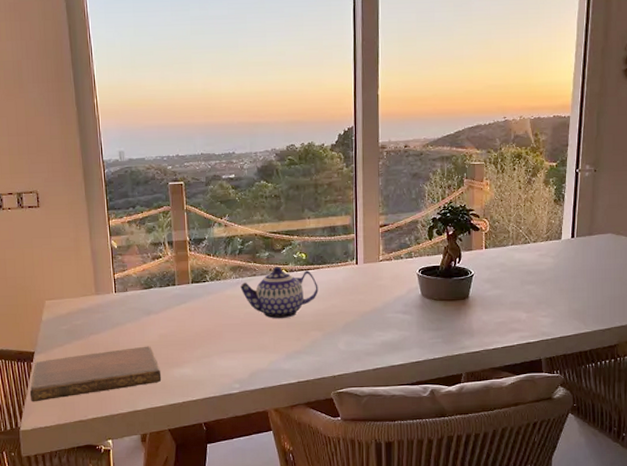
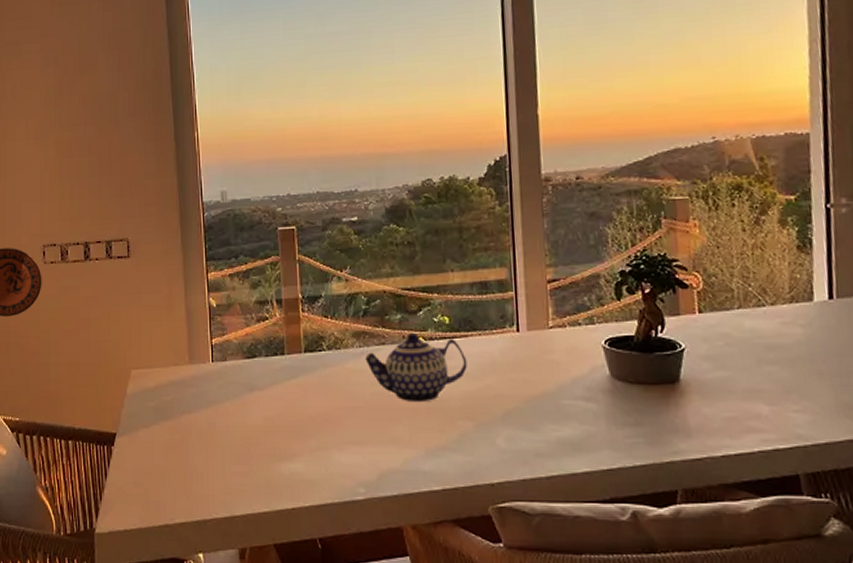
notebook: present [29,346,162,402] -> none [108,431,266,497]

